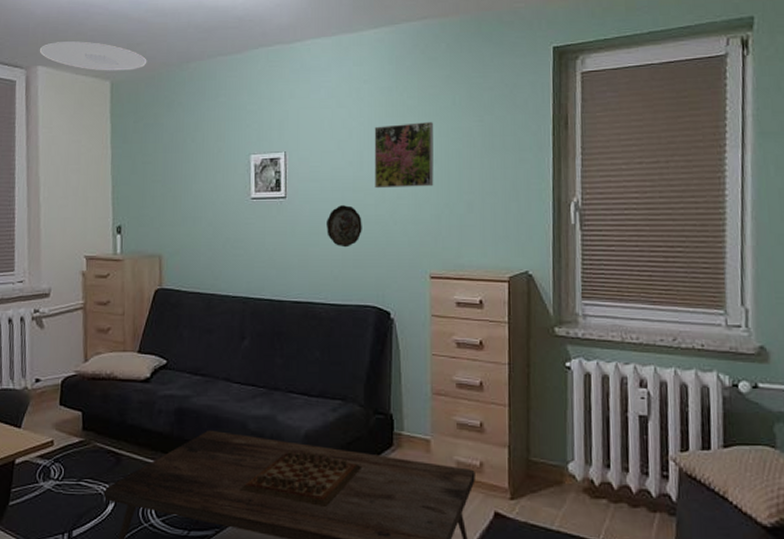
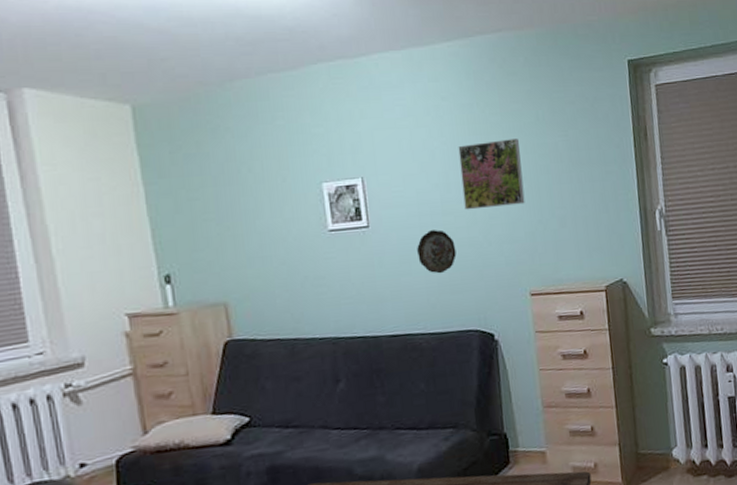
ceiling light: present [39,41,147,71] -> none [21,56,178,93]

